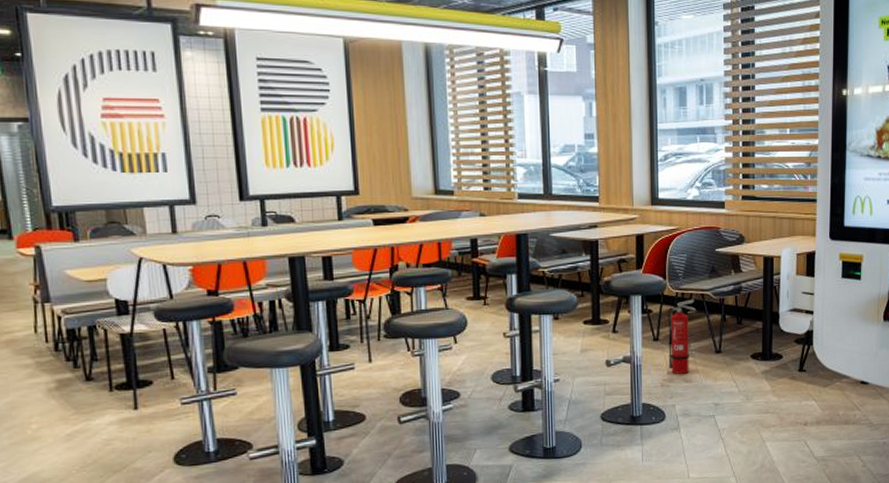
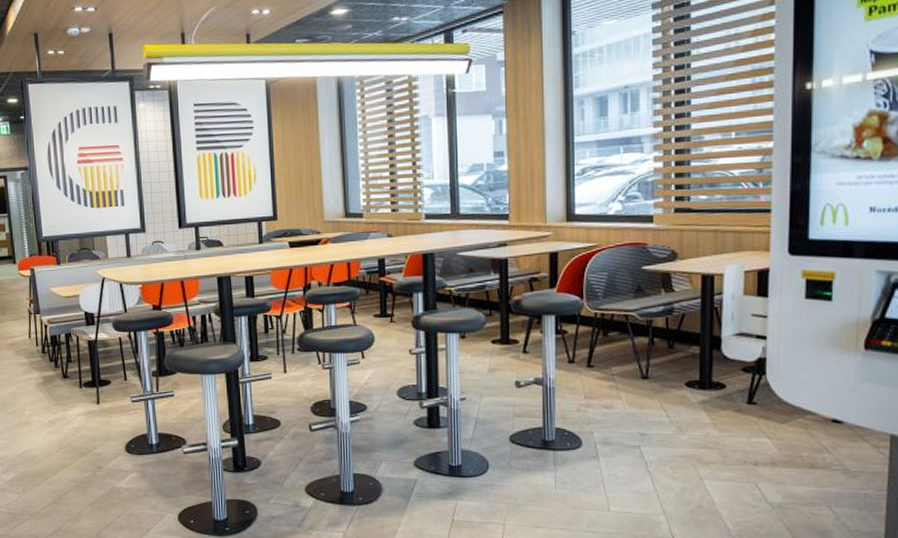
fire extinguisher: present [668,299,696,374] -> none [585,320,618,399]

